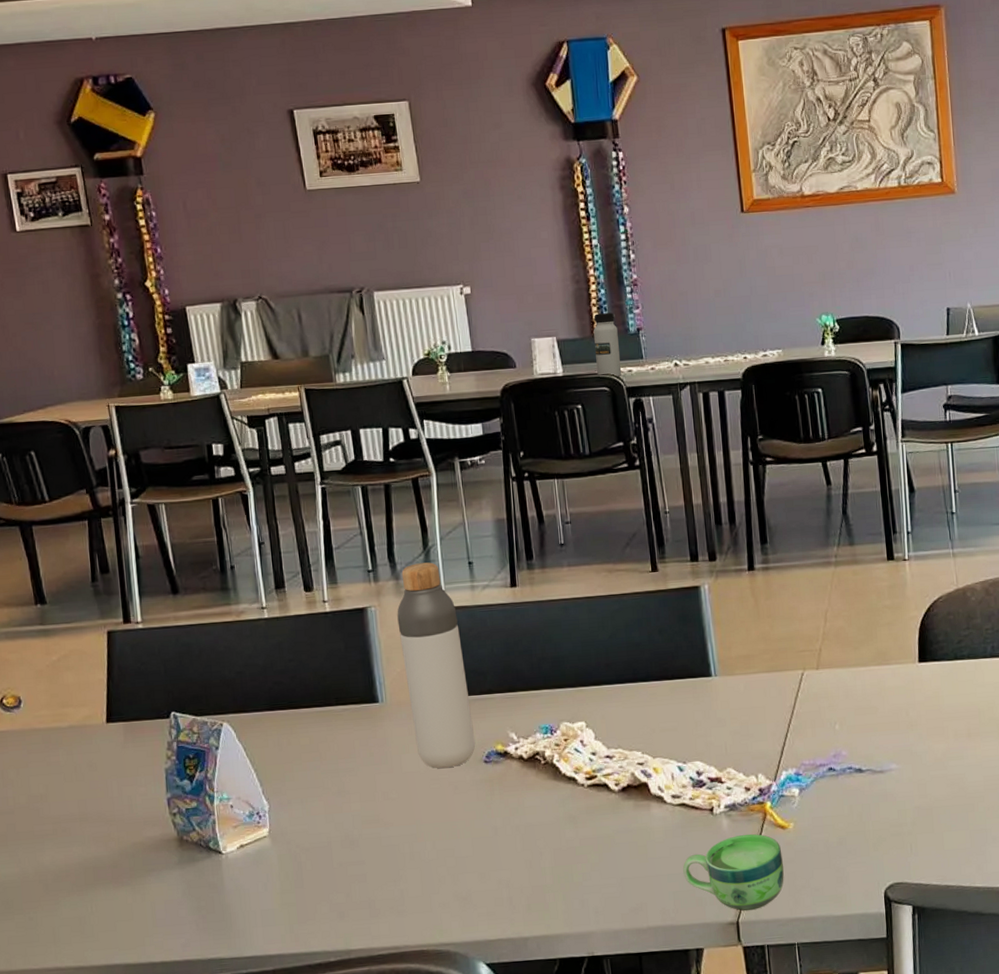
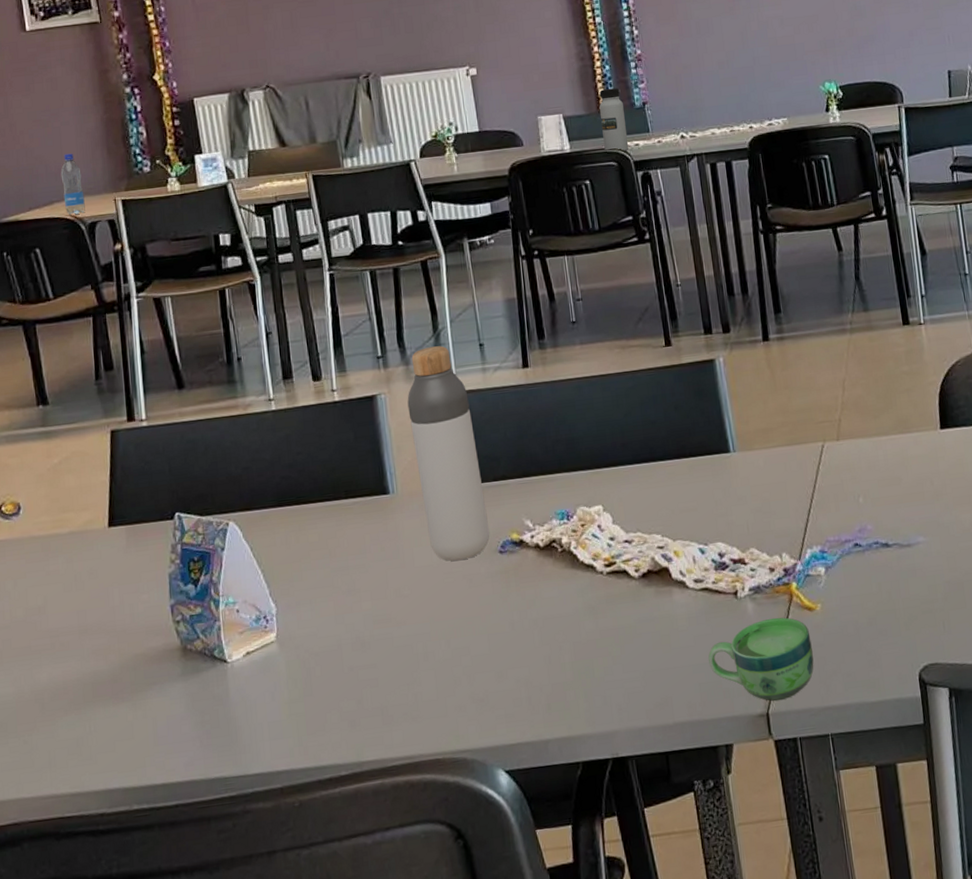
bottle: none [54,357,79,419] -> present [60,153,85,215]

